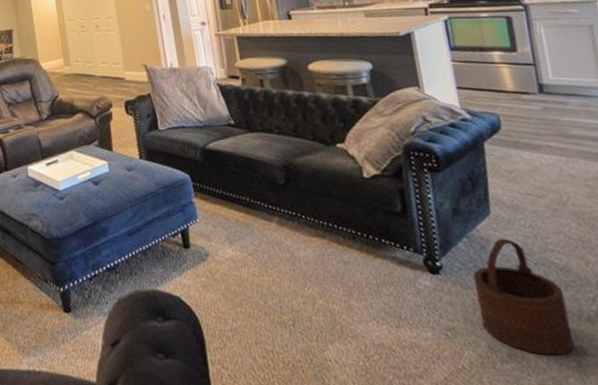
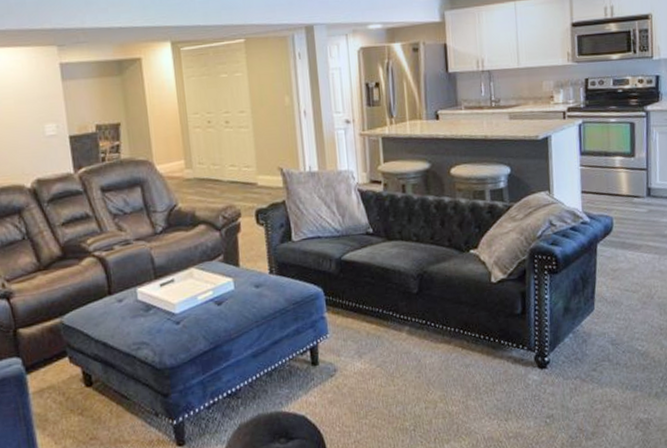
wooden bucket: present [473,238,575,356] -> none [573,331,643,430]

